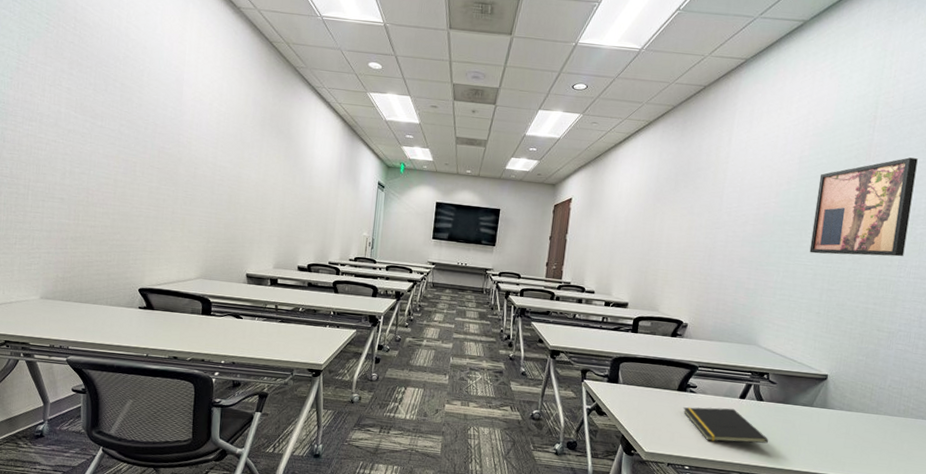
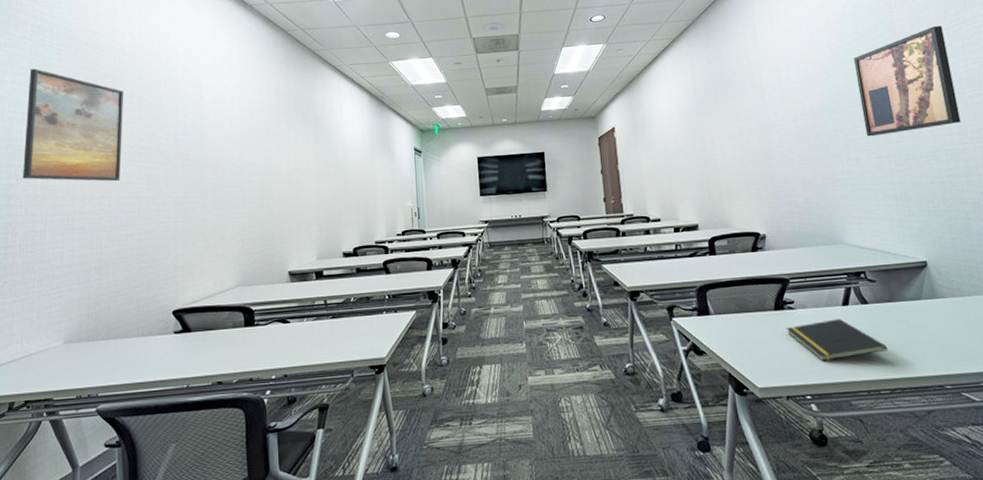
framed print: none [9,34,109,161] -> present [23,68,124,182]

